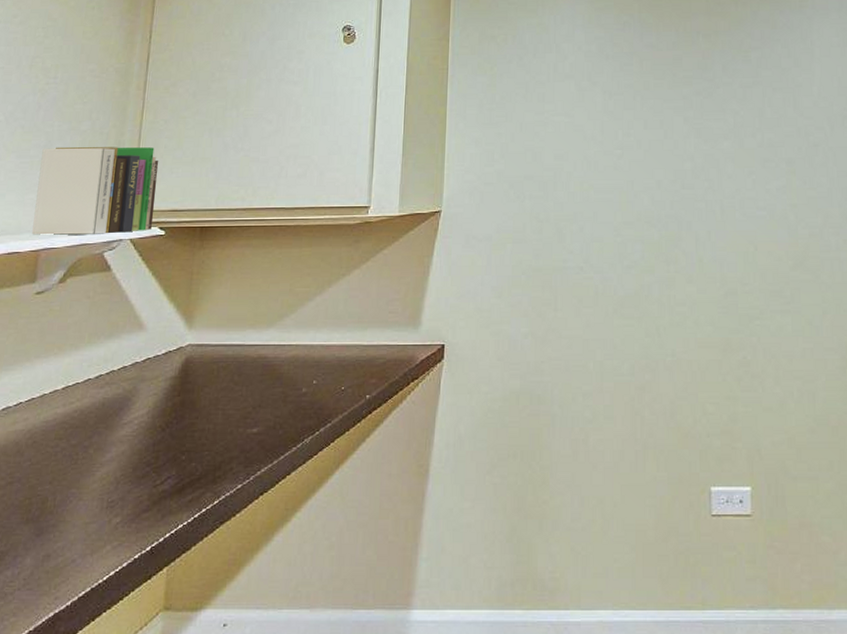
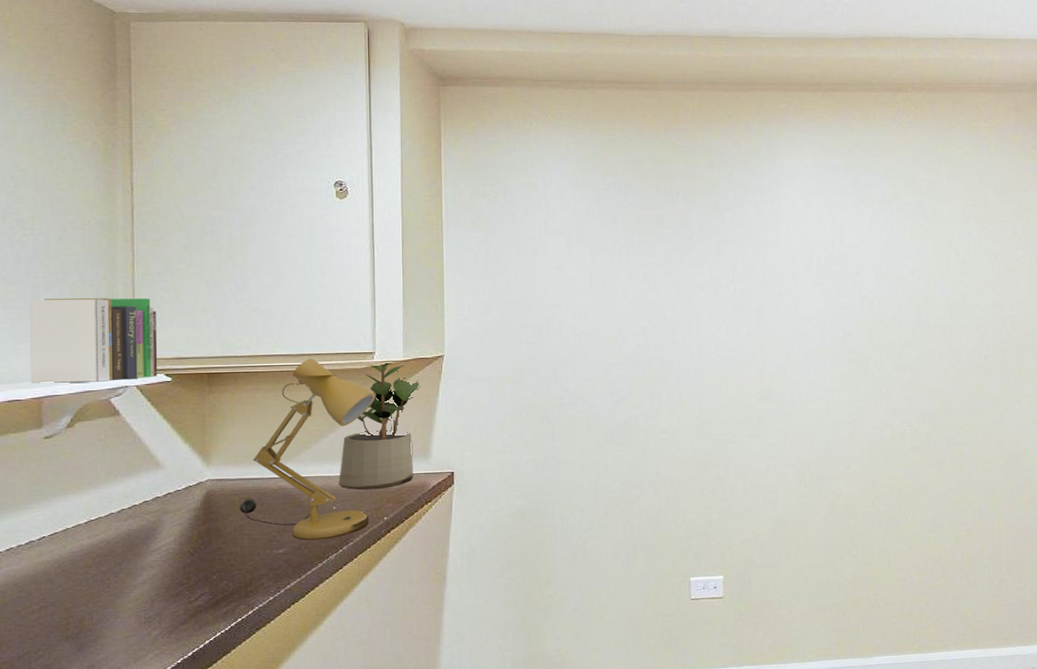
desk lamp: none [217,212,368,419] -> present [240,358,376,541]
potted plant: none [321,216,414,363] -> present [339,361,420,490]

